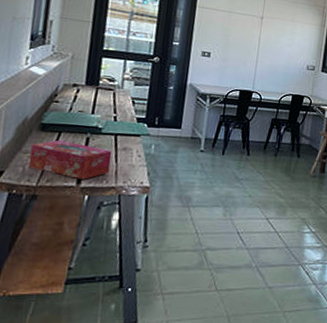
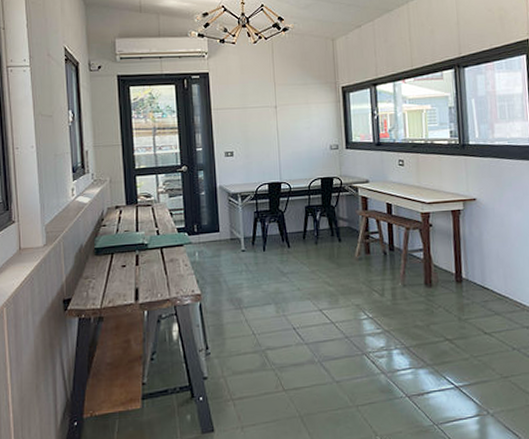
tissue box: present [28,139,113,180] -> none [90,261,162,296]

